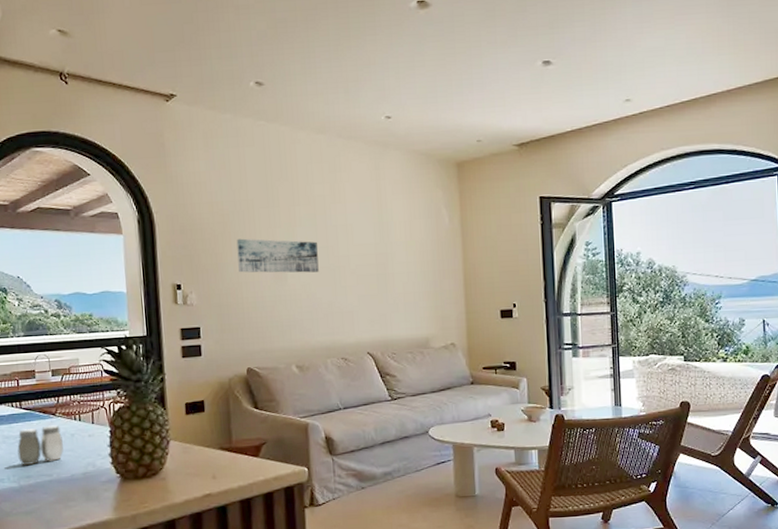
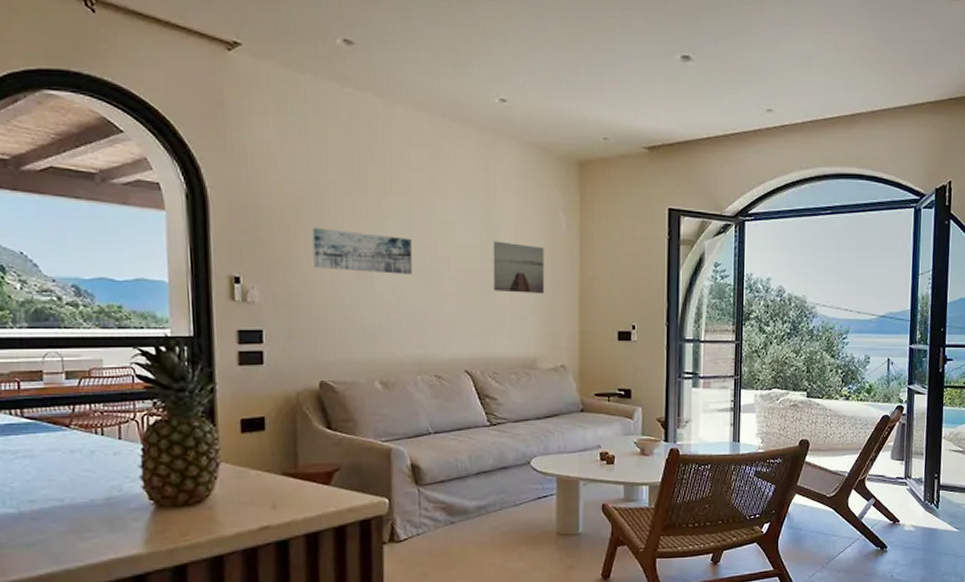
salt and pepper shaker: present [17,425,64,465] -> none [16,439,80,487]
wall art: none [386,238,433,282] -> present [493,241,545,295]

